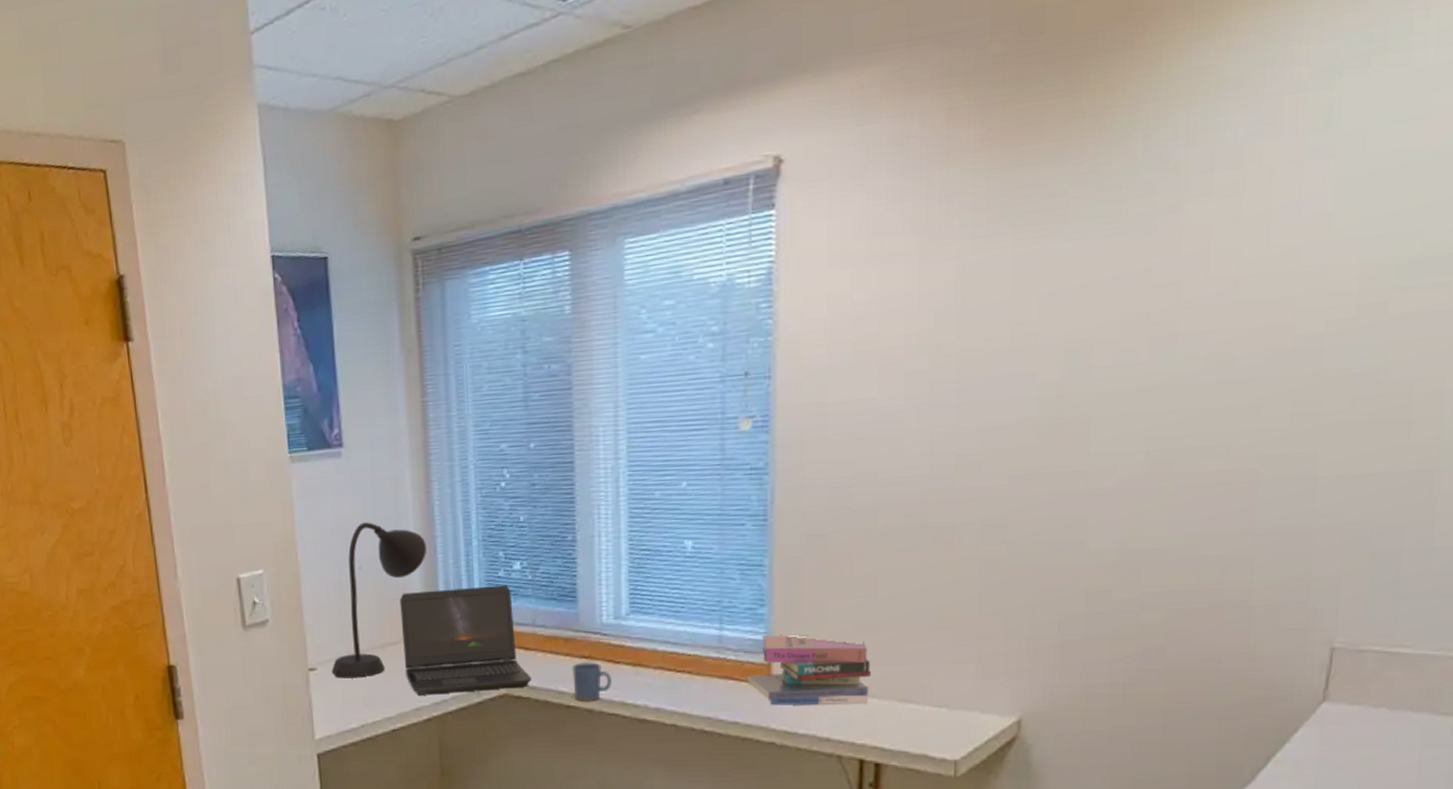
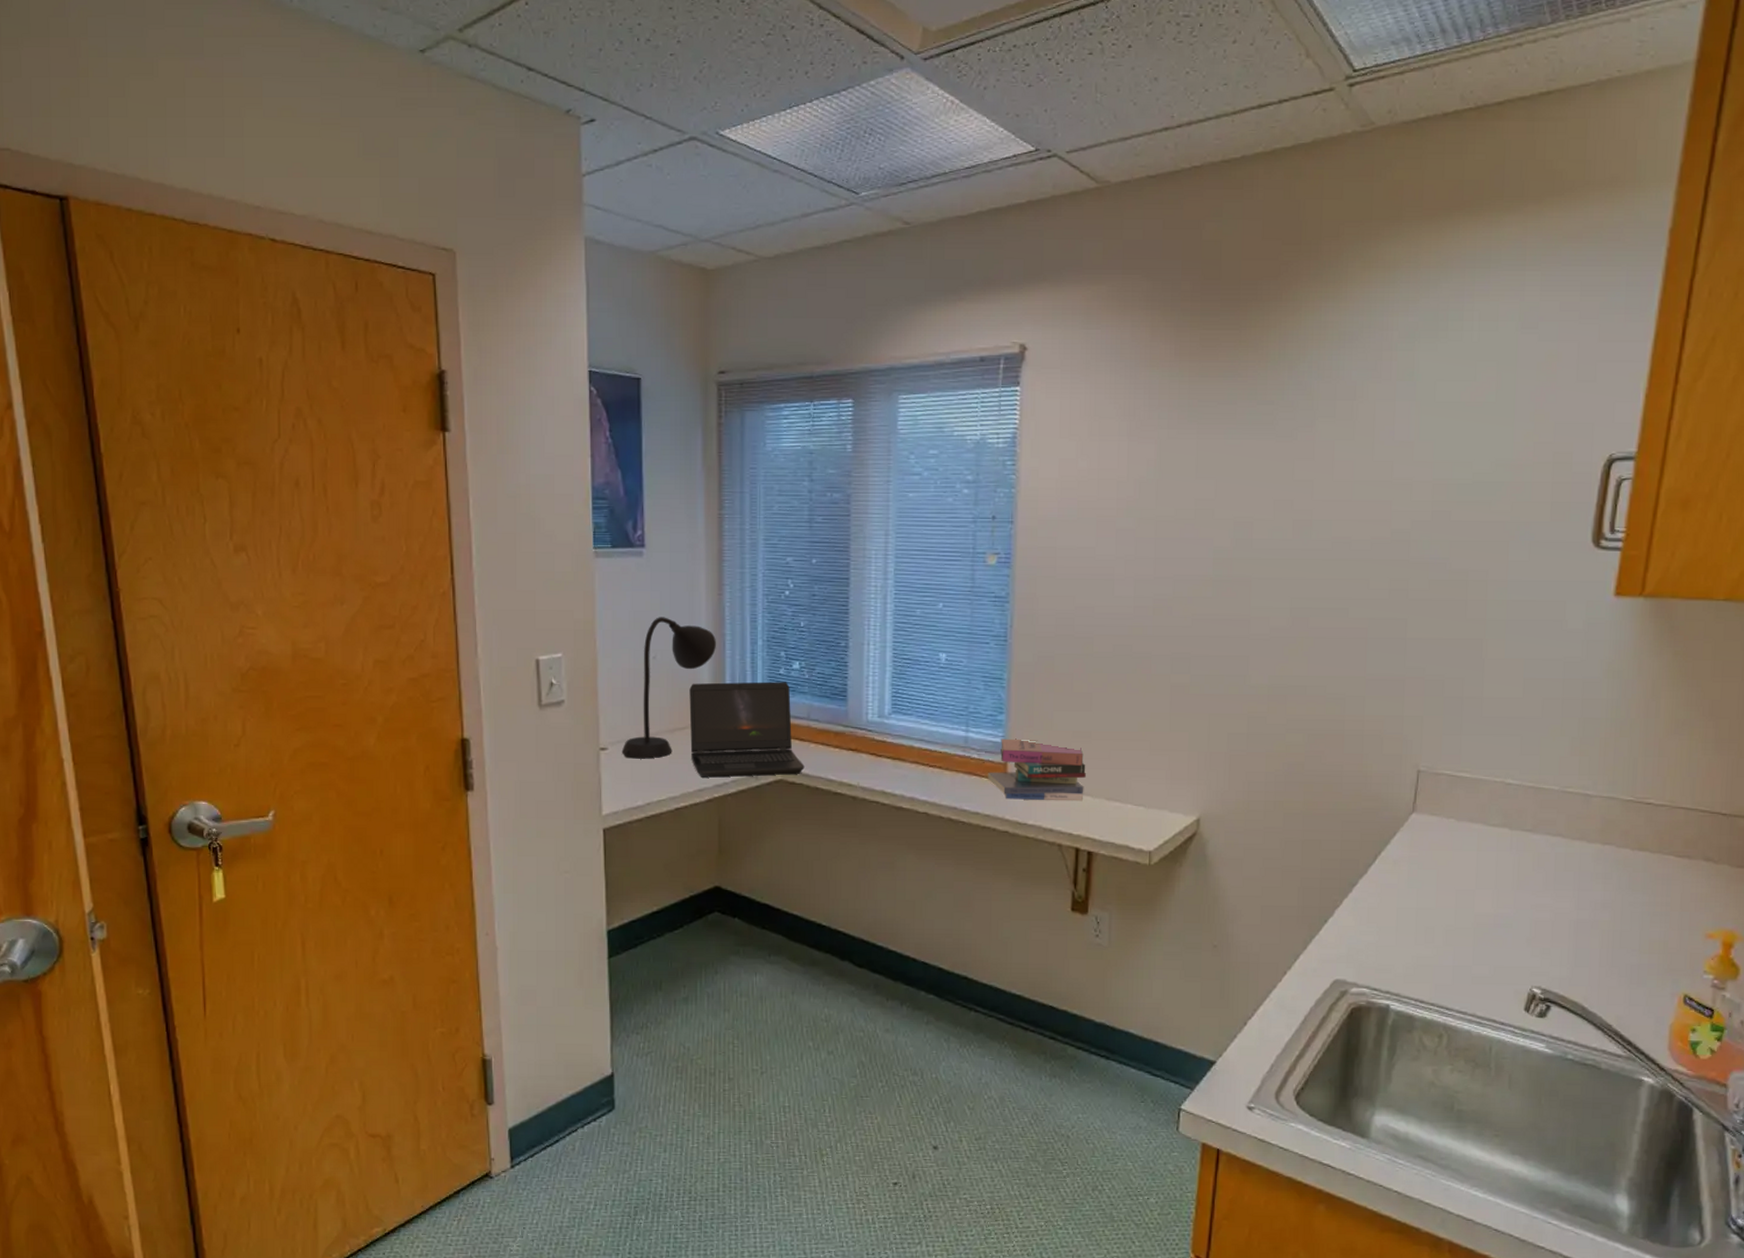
mug: present [572,662,612,701] -> none [840,754,874,789]

